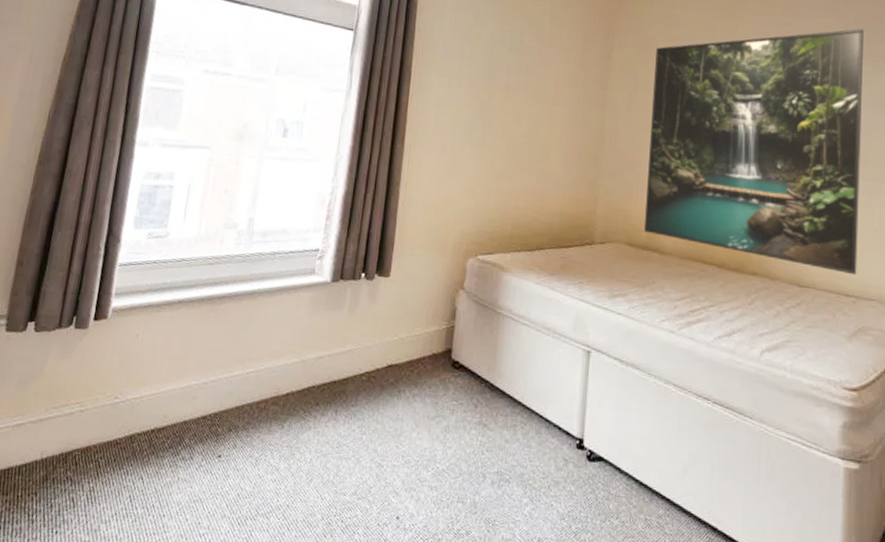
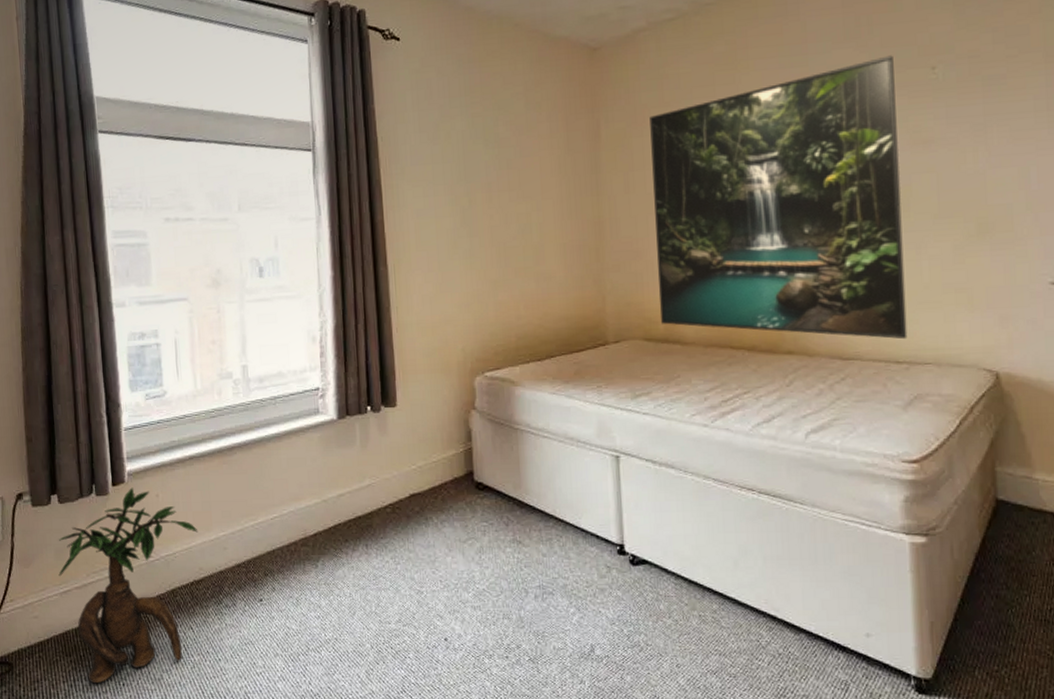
decorative plant: none [16,324,171,529] -> present [58,487,199,684]

